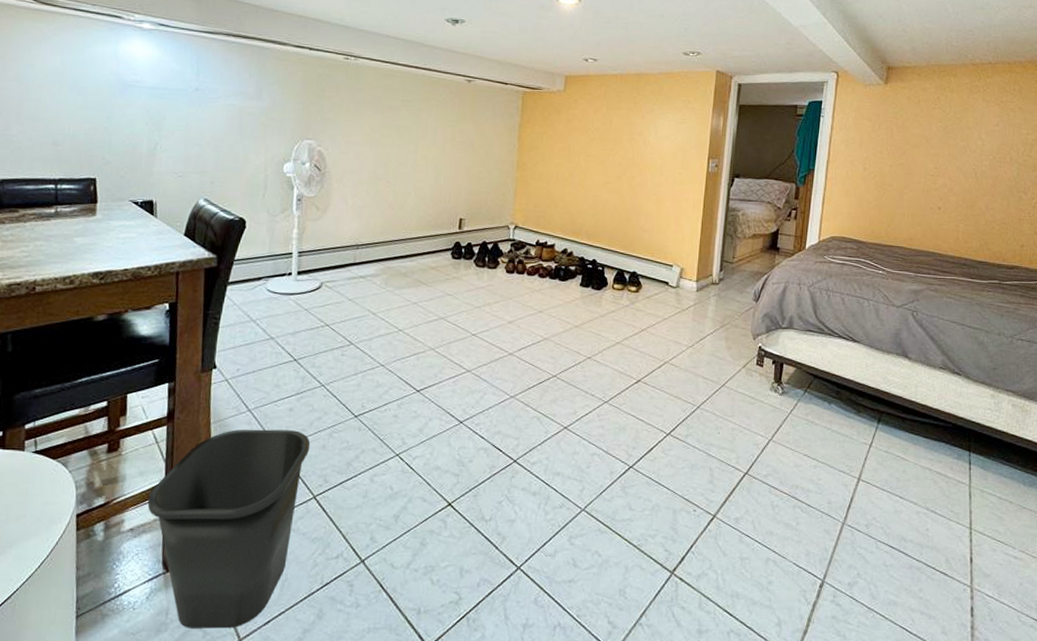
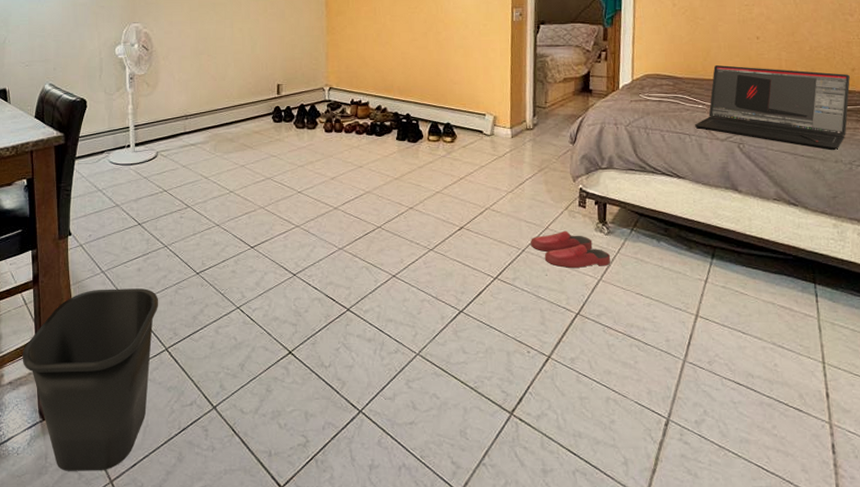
slippers: none [706,388,783,427] -> present [531,230,611,268]
laptop: none [873,232,1019,324] -> present [694,65,850,151]

